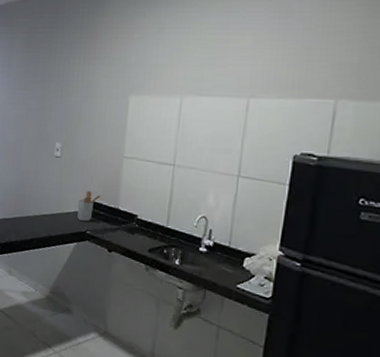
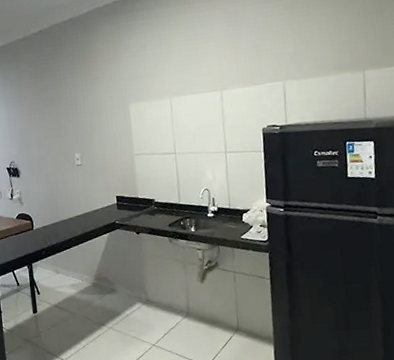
utensil holder: present [77,191,102,222] -> none [103,188,123,214]

